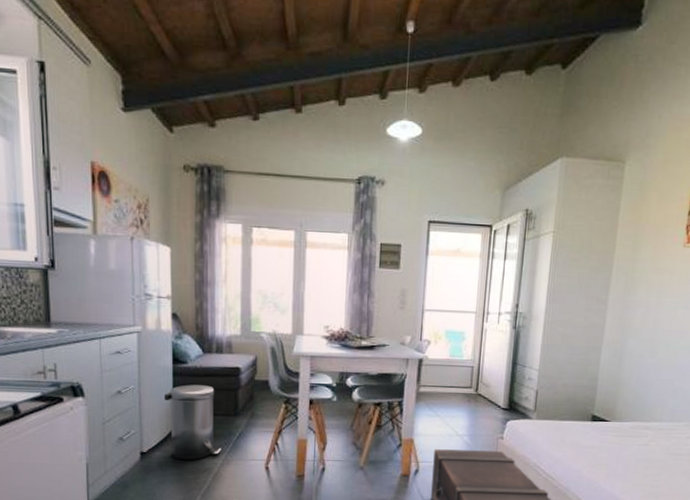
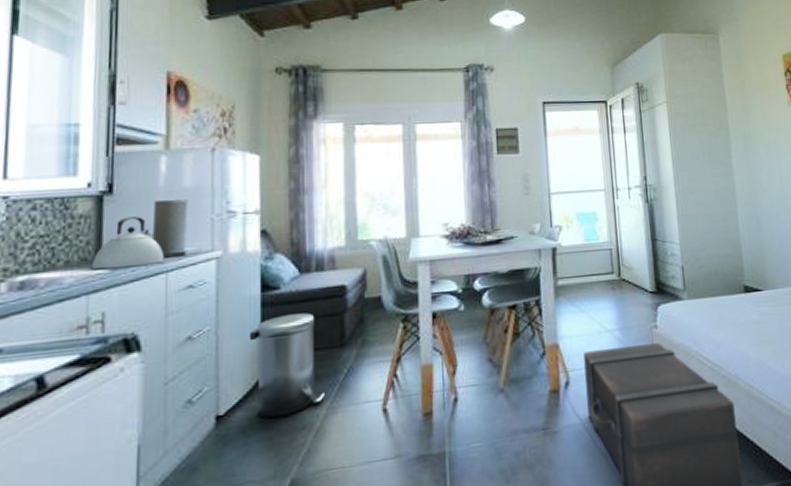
kettle: none [43,289,98,332] -> present [91,215,165,270]
paper towel: none [87,277,126,328] -> present [153,198,202,258]

